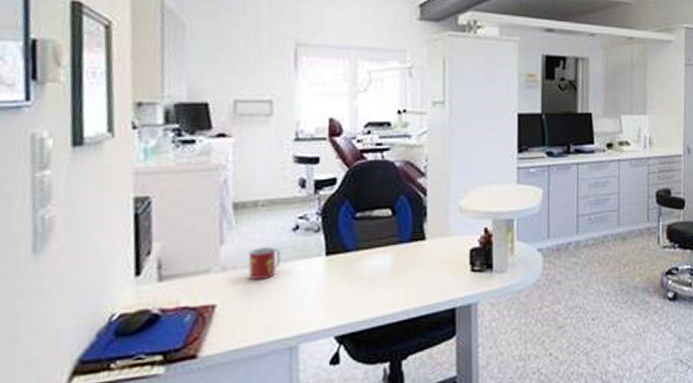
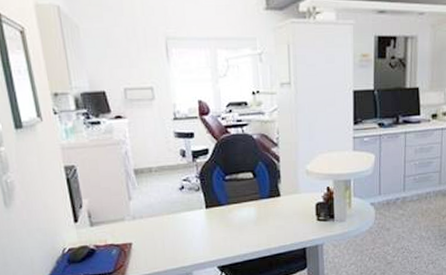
mug: present [249,247,281,280] -> none [150,202,174,226]

